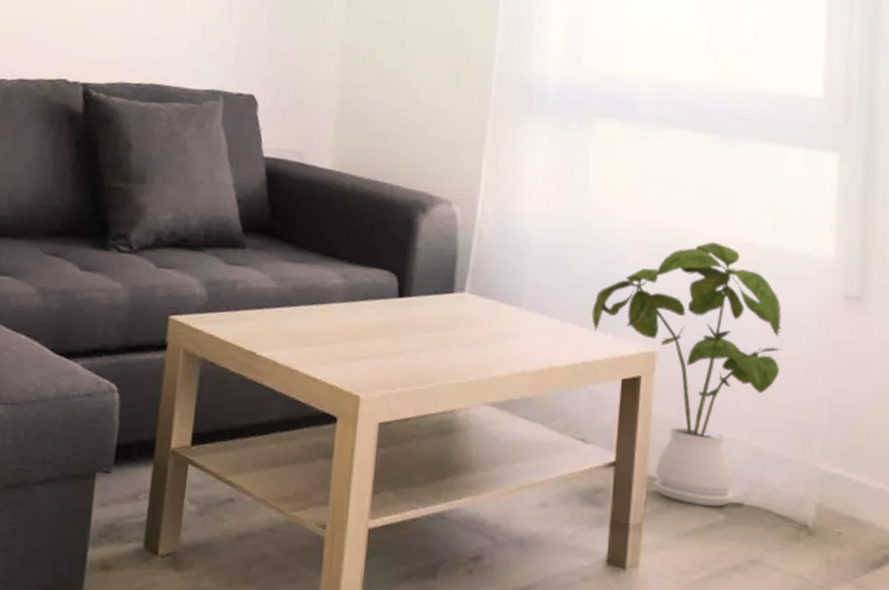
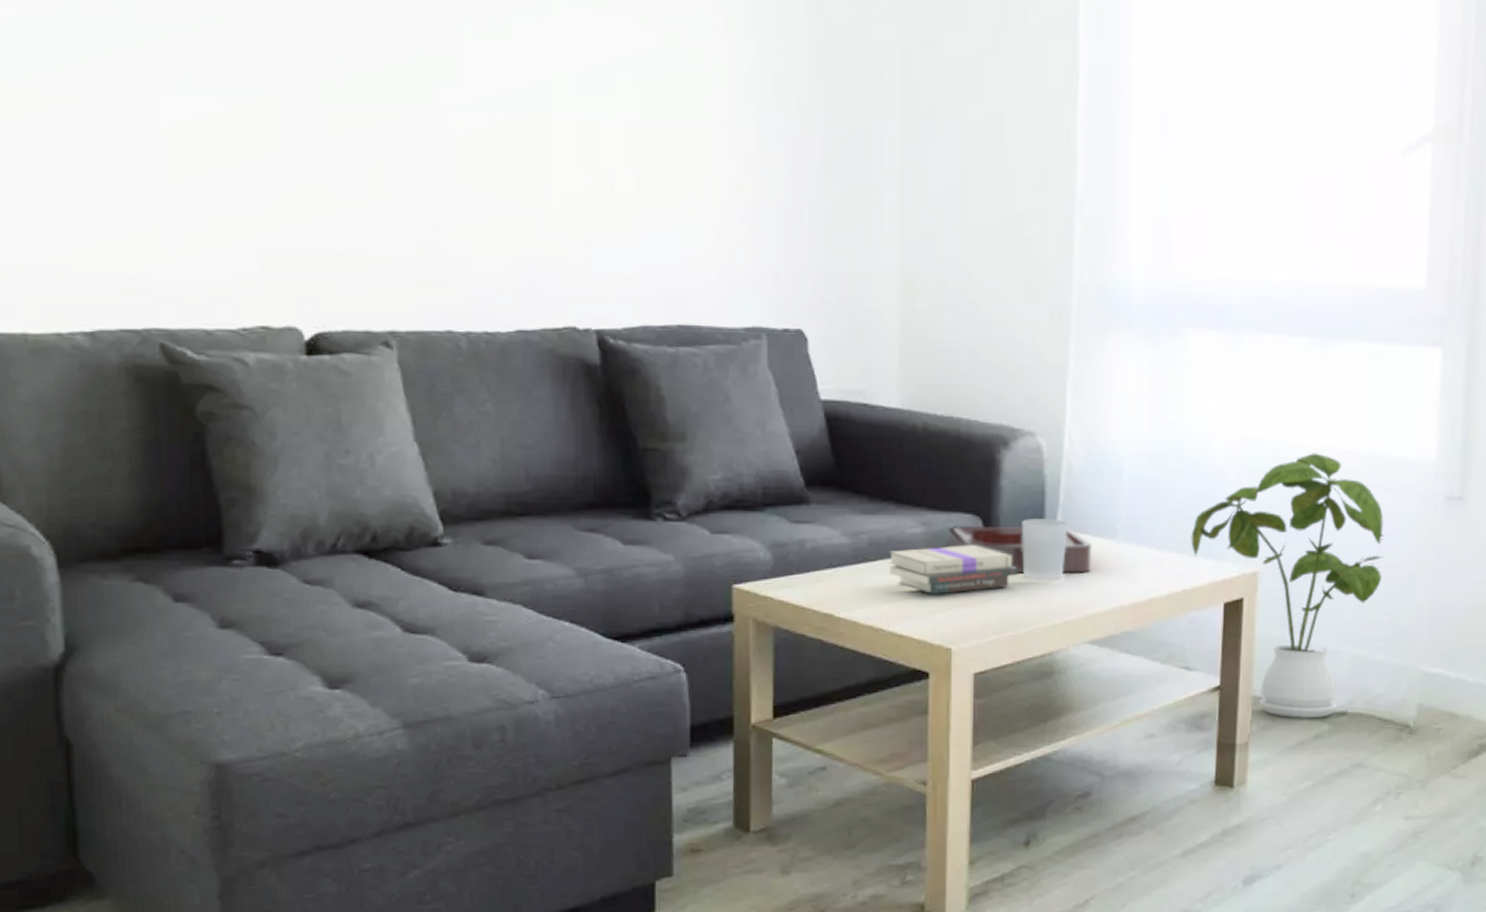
books: none [308,297,428,344] -> present [888,545,1018,594]
decorative tray: none [363,280,497,336] -> present [947,525,1092,573]
candle holder: none [431,279,476,341] -> present [1021,517,1067,581]

